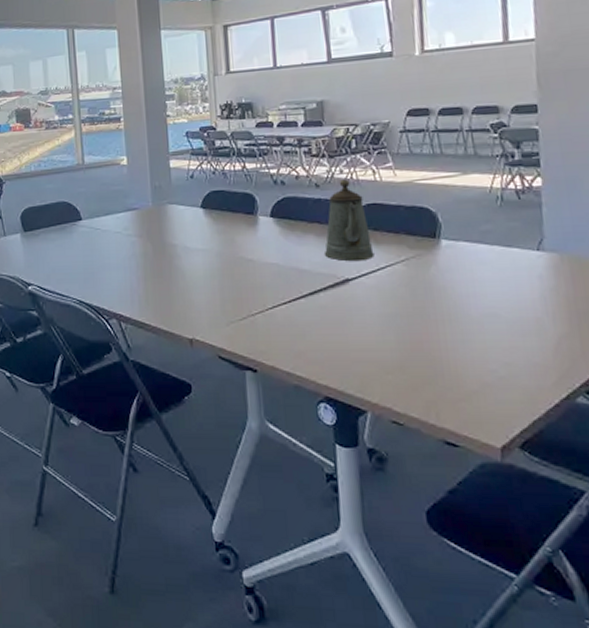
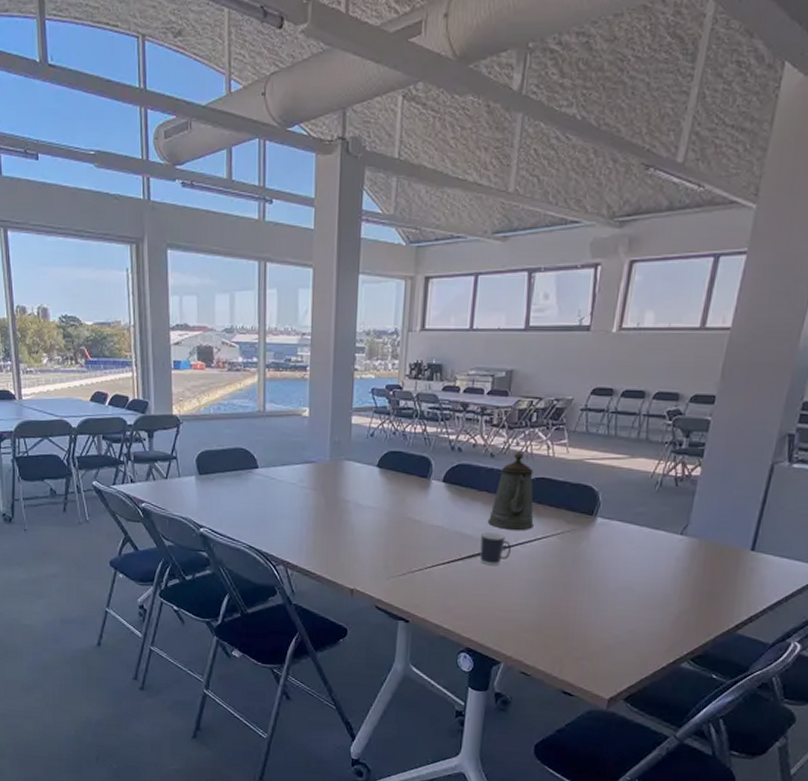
mug: none [320,265,356,302] -> present [480,532,512,566]

